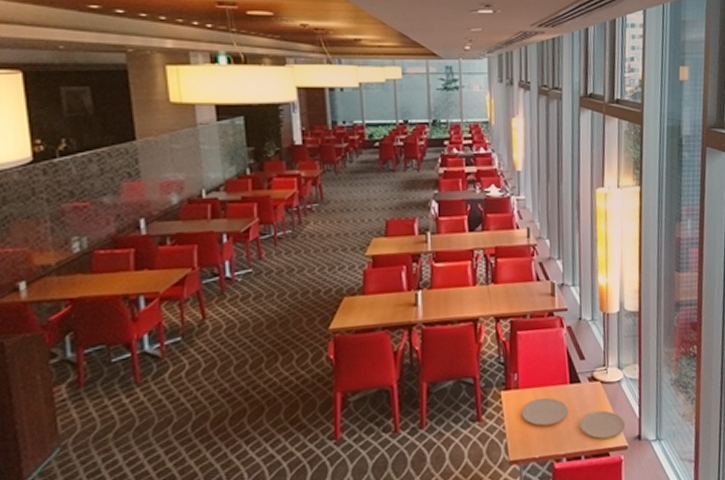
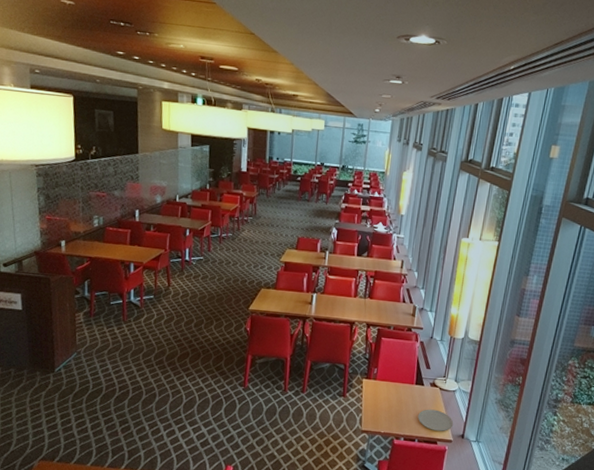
plate: present [520,397,569,426] -> none [375,390,412,412]

